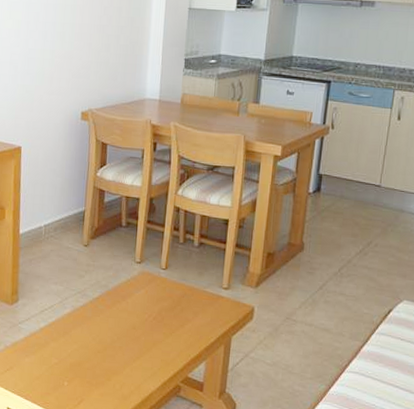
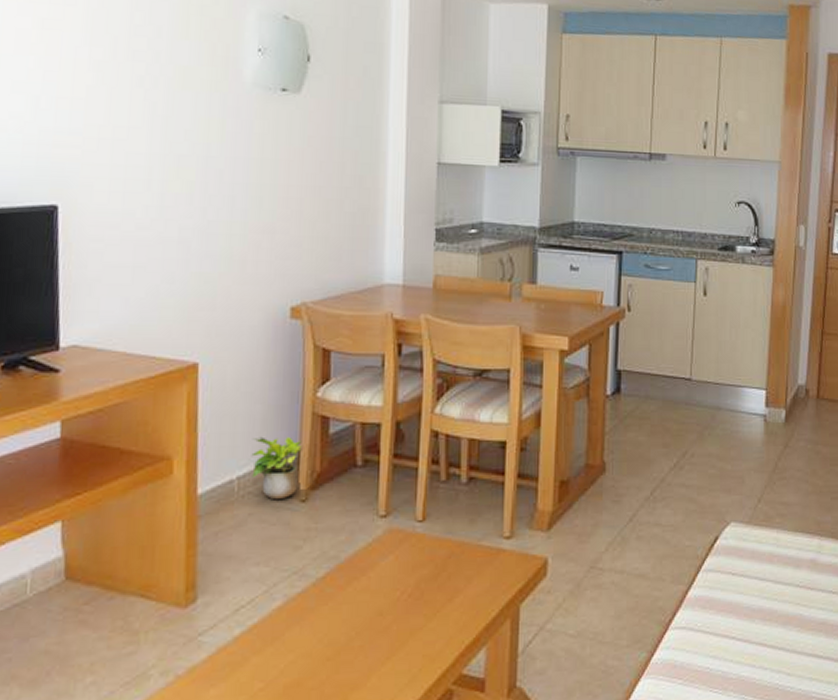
potted plant: none [53,199,86,243] -> present [251,436,302,500]

